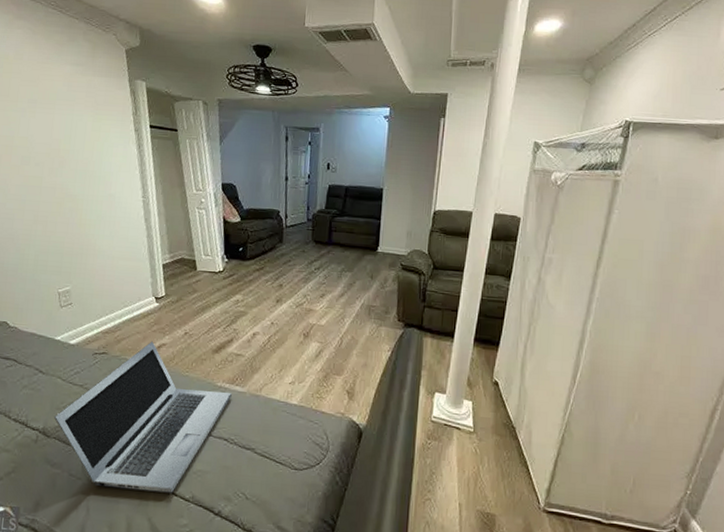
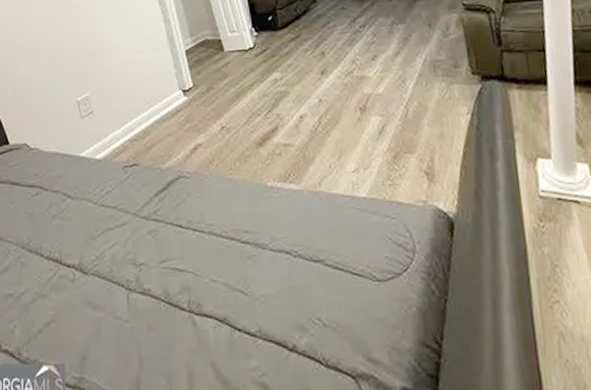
laptop: present [53,341,232,493] -> none [89,142,286,329]

